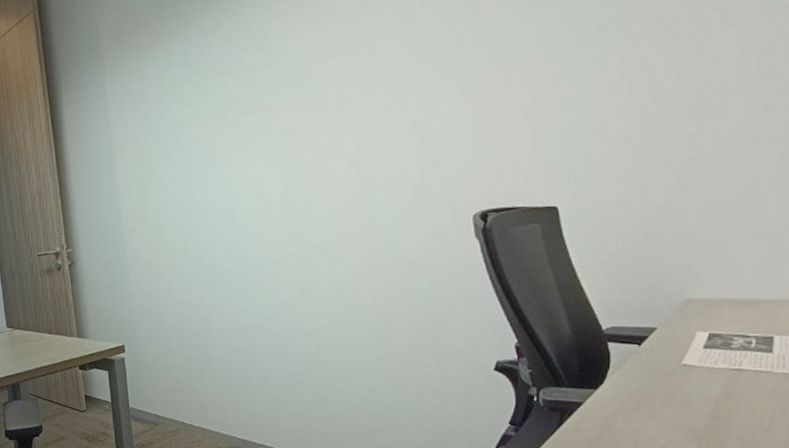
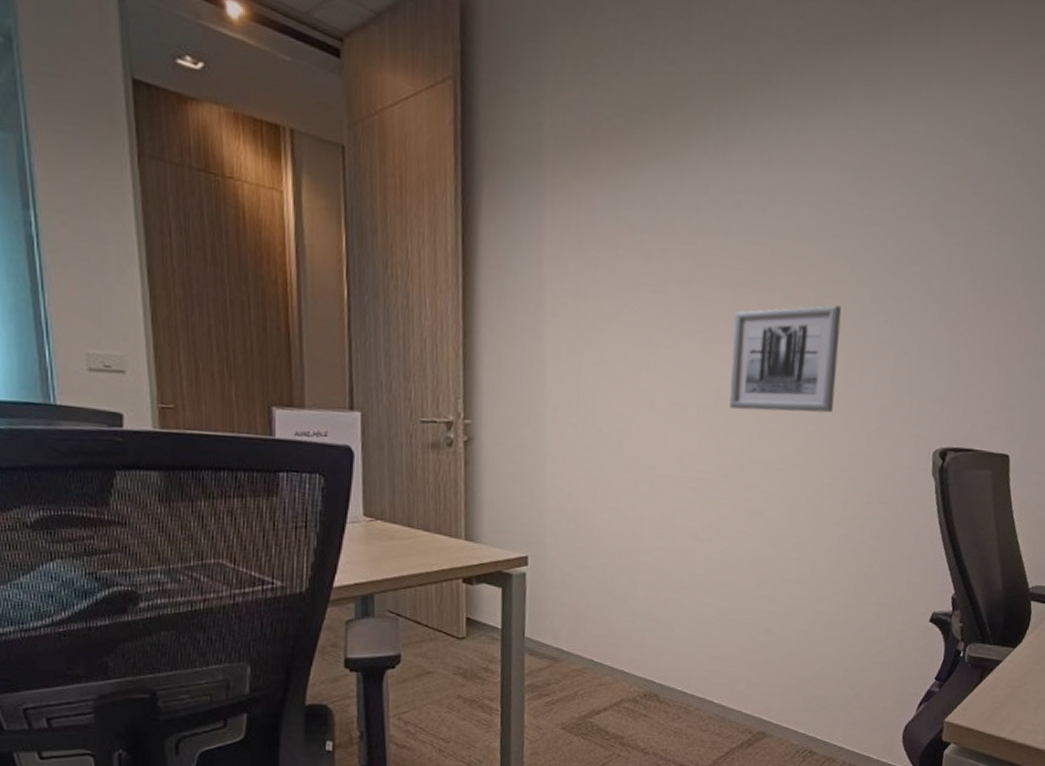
wall art: none [266,106,366,209] -> present [729,305,842,413]

